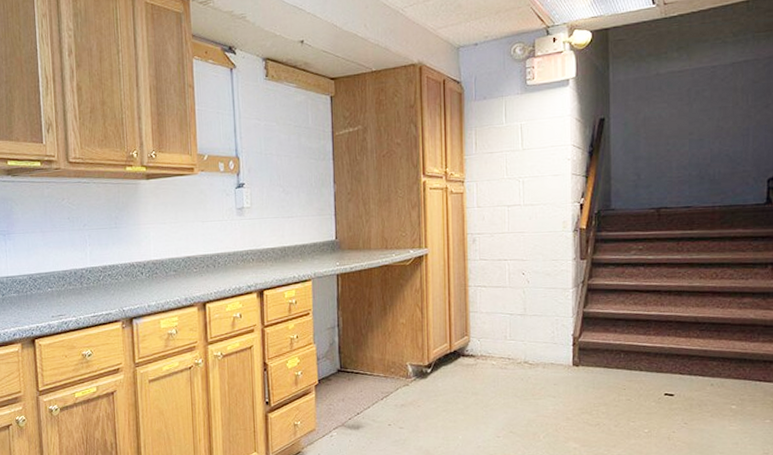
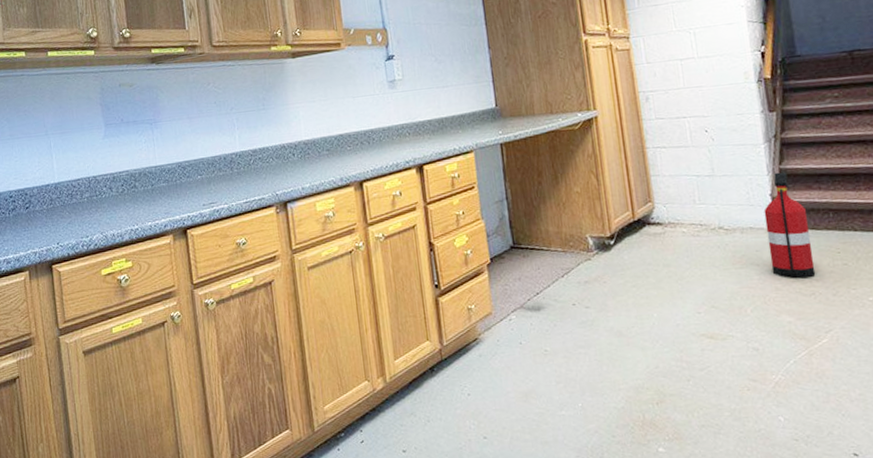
fire extinguisher: none [565,315,603,410] -> present [763,172,816,278]

